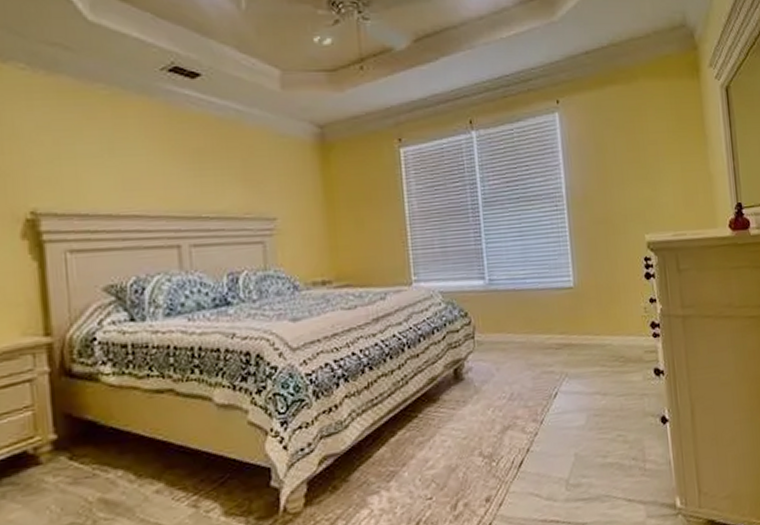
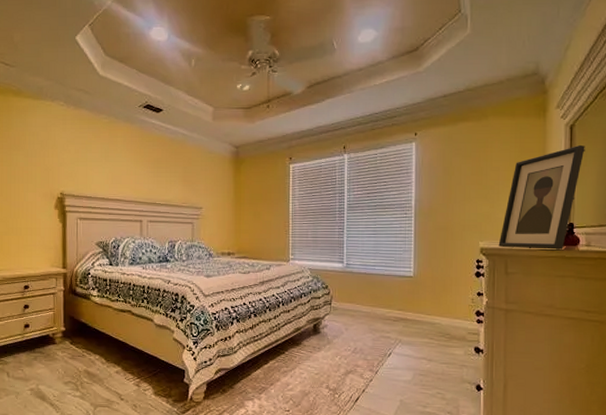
picture frame: none [666,109,744,240] -> present [498,144,585,250]

